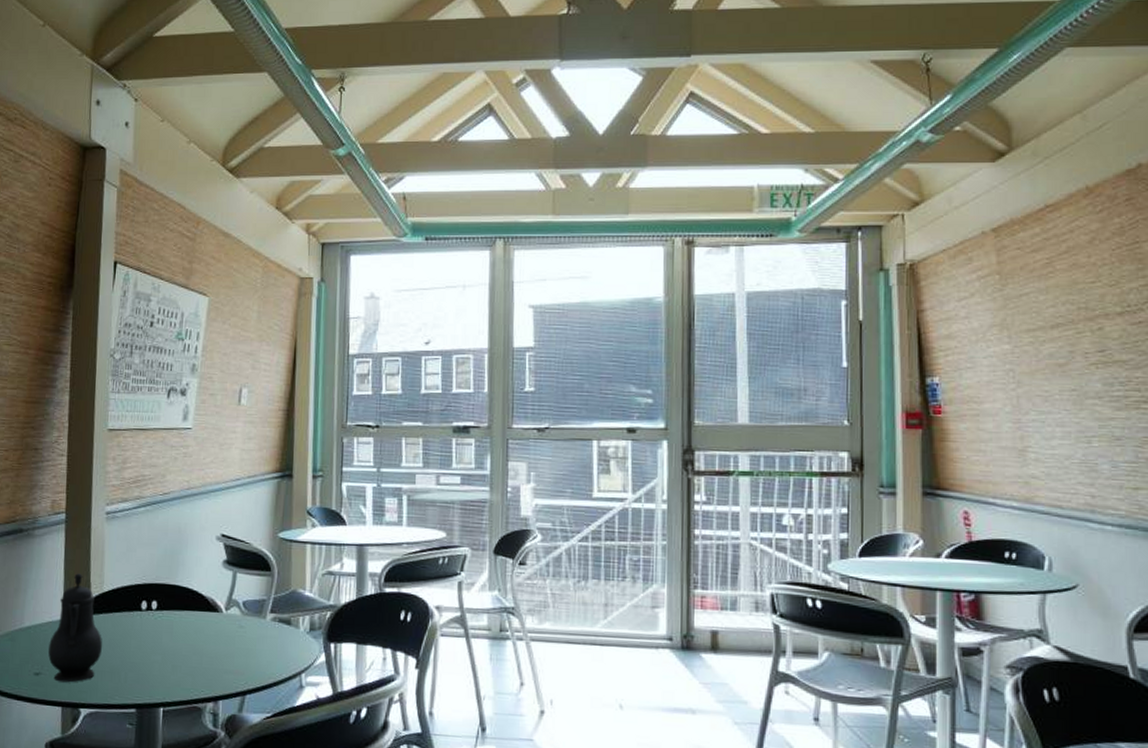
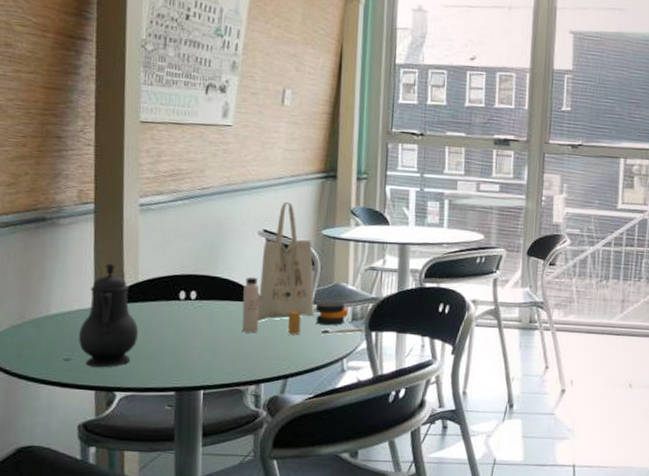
tote bag: none [200,504,323,647] -> present [241,201,364,335]

